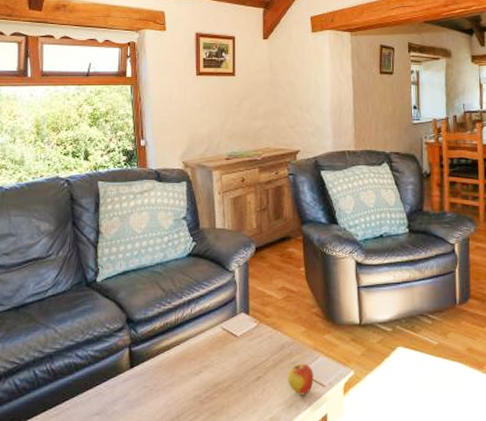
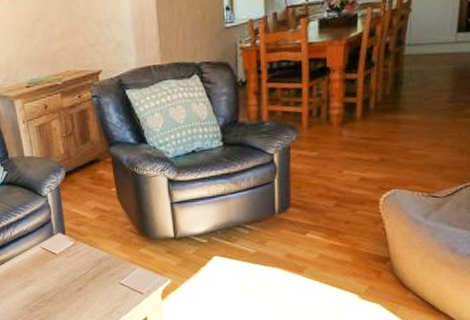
apple: present [287,362,314,395] -> none [106,274,132,302]

